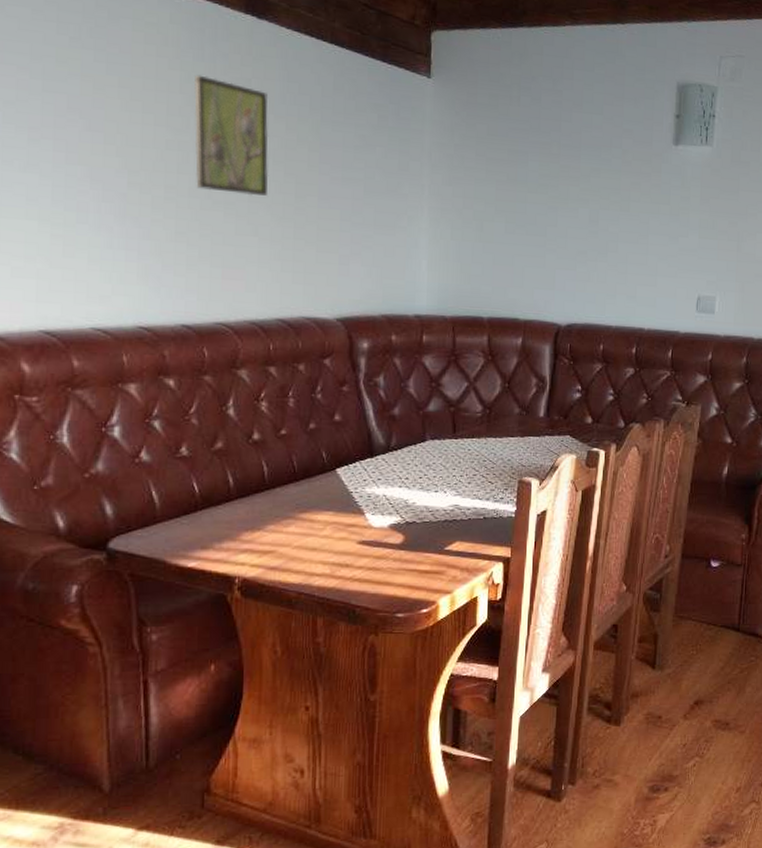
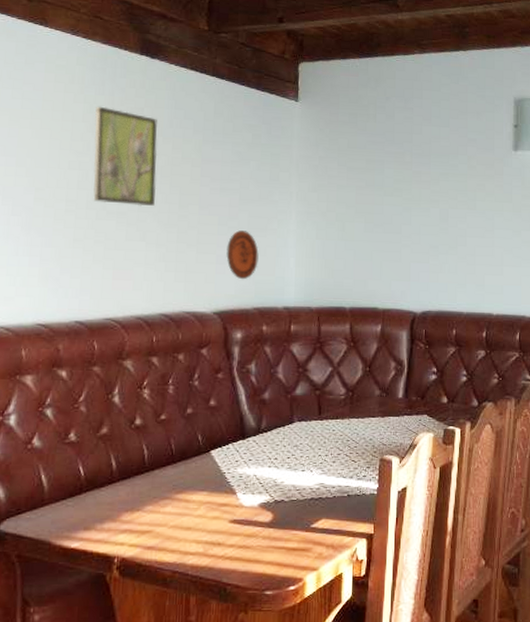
decorative plate: none [350,227,387,284] -> present [226,230,259,280]

